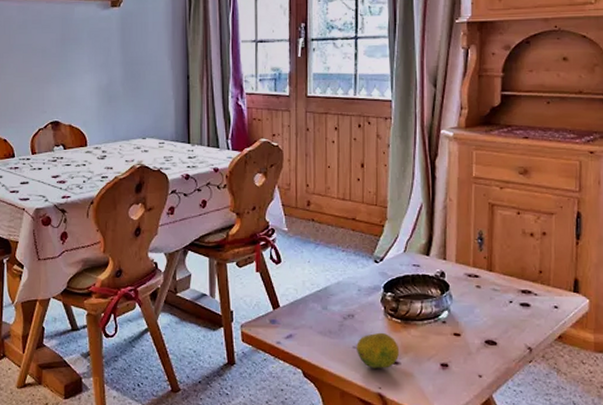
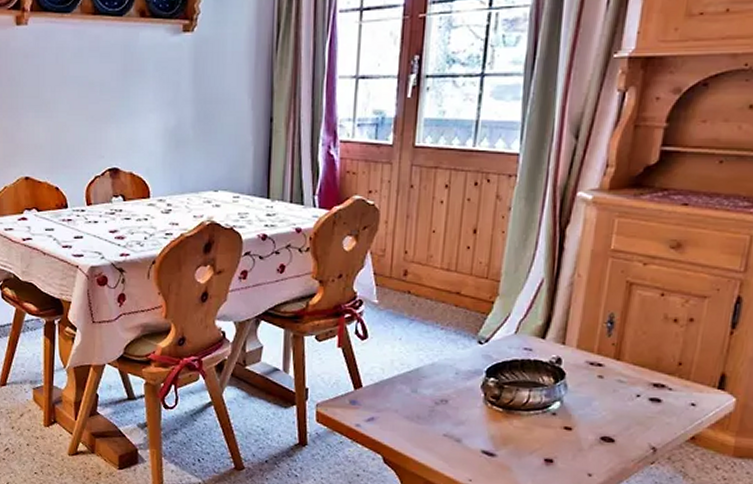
fruit: present [357,332,400,368] -> none [447,421,498,460]

